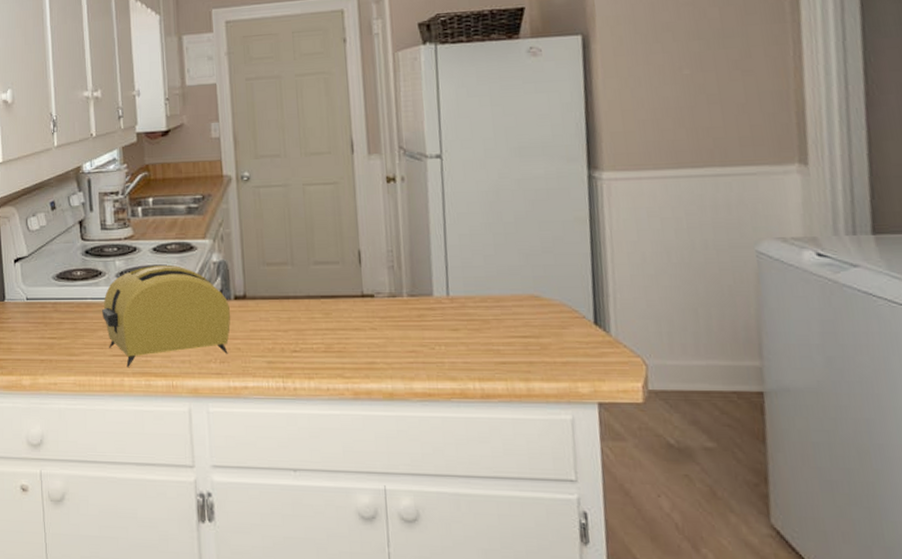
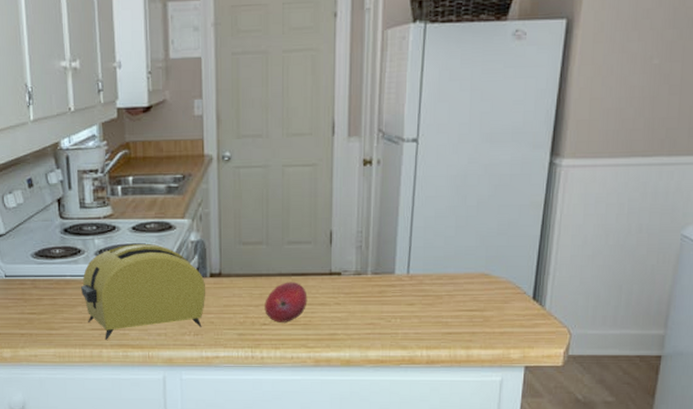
fruit: none [294,304,340,349] -> present [265,282,308,322]

